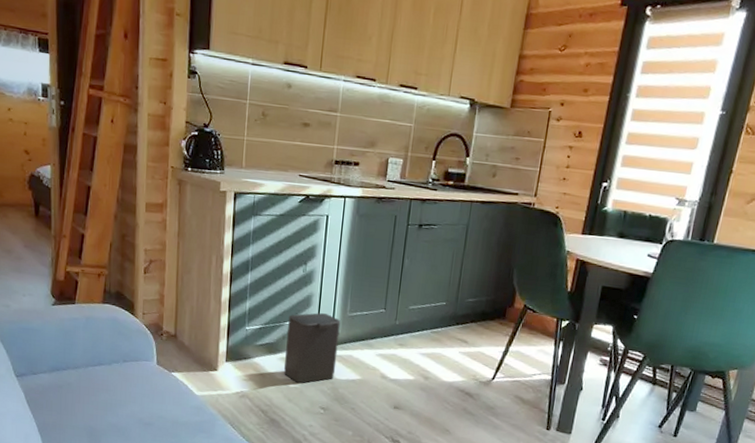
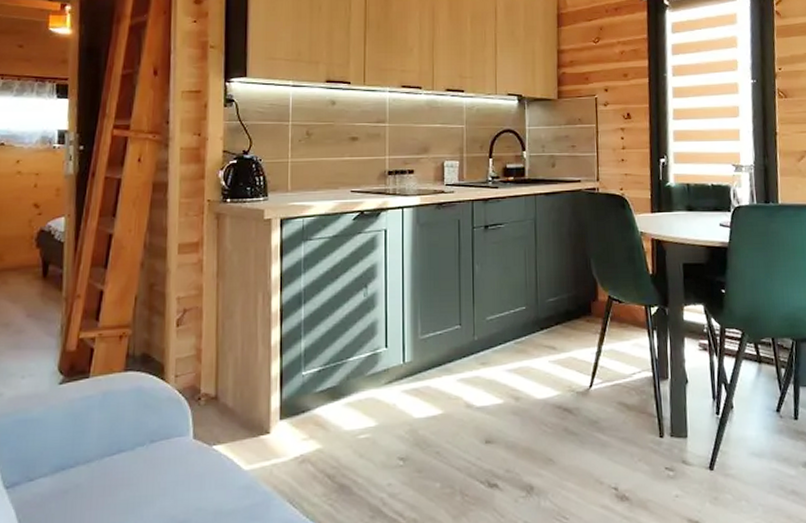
pedal bin: present [283,313,341,383] -> none [350,341,412,431]

